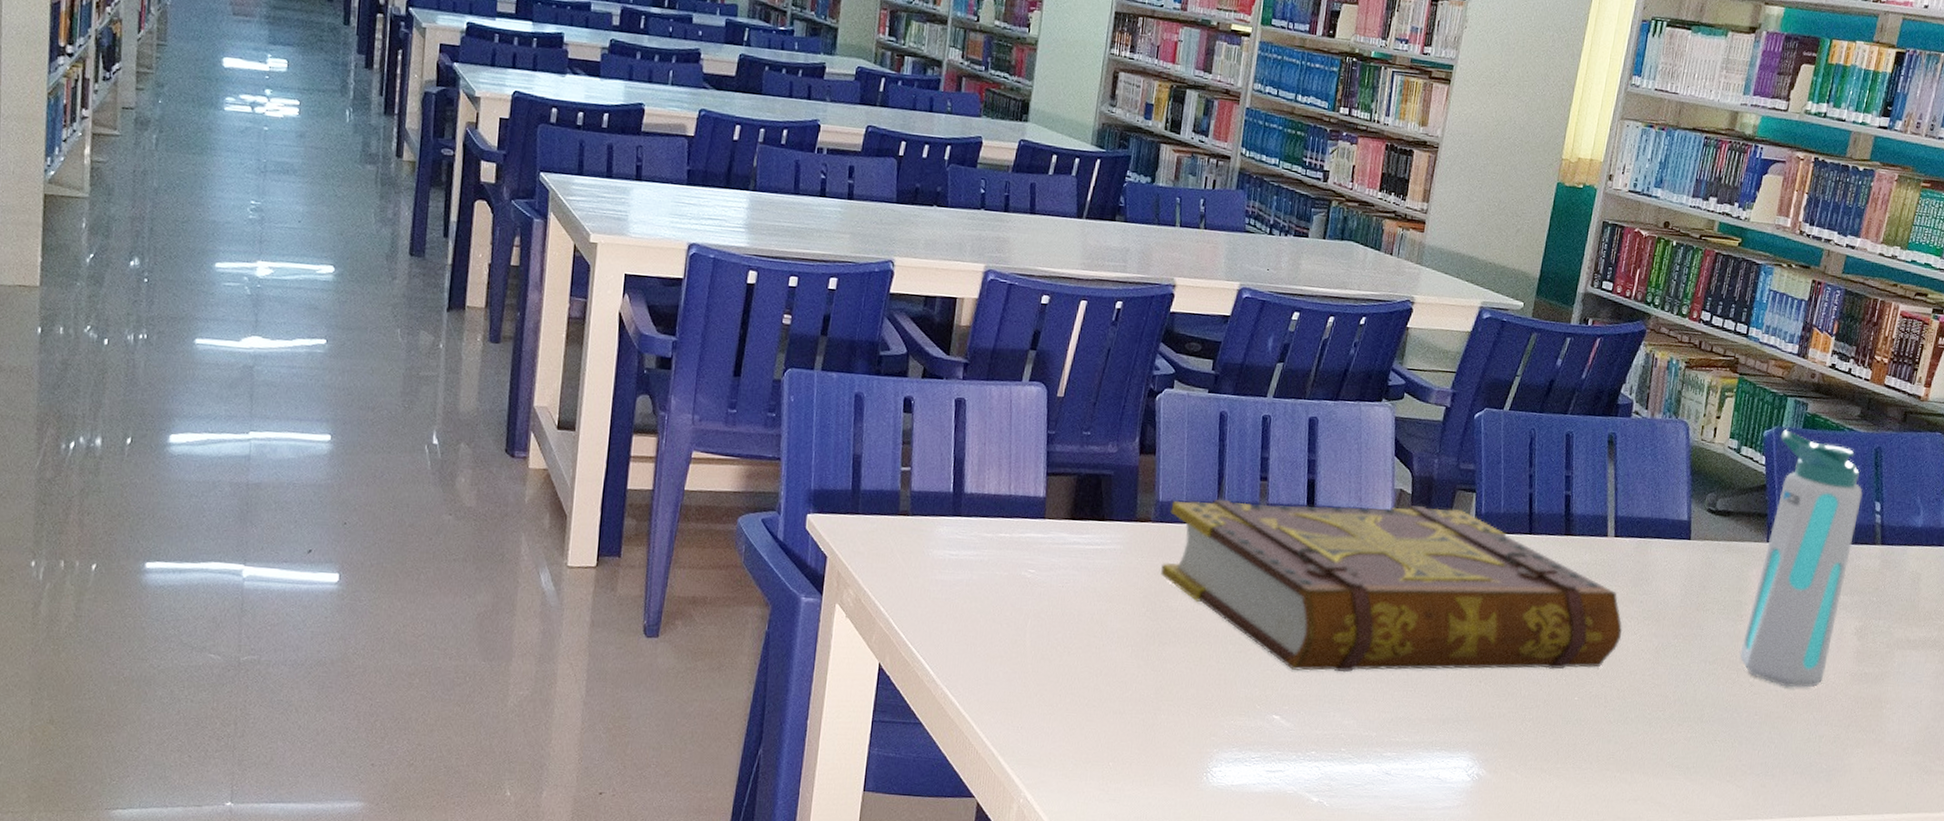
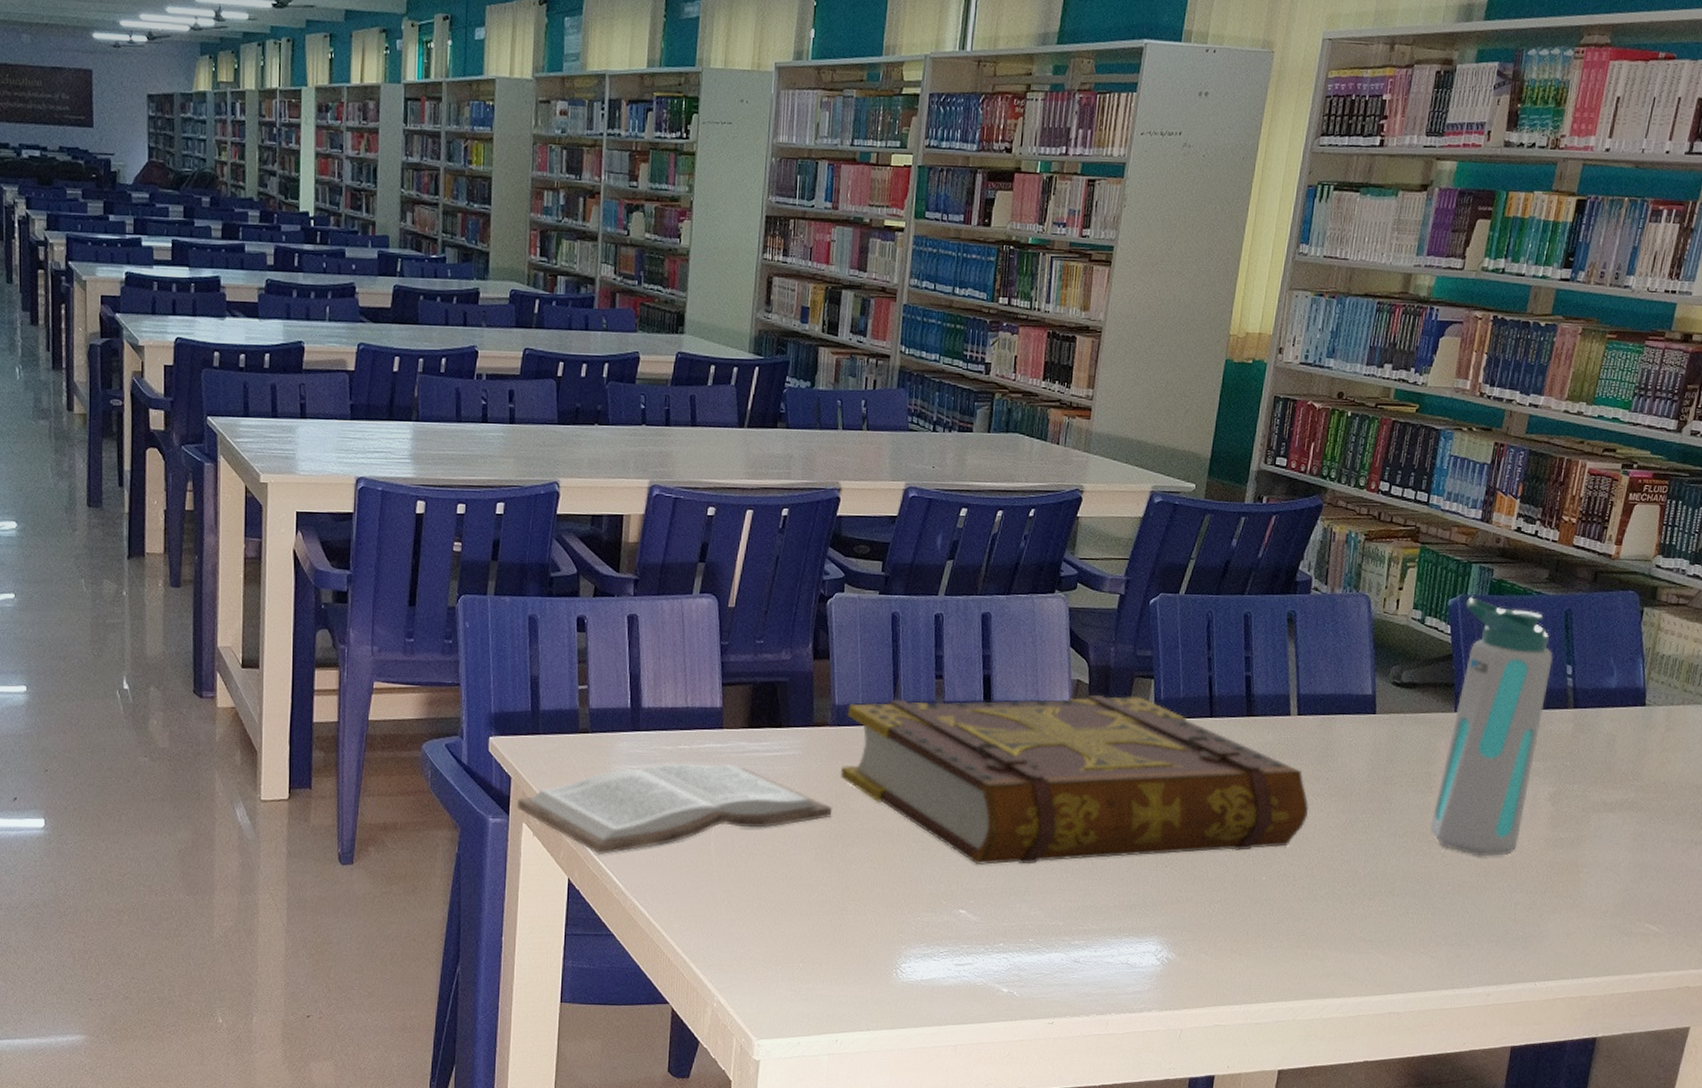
book: none [830,550,1151,641] -> present [516,763,832,856]

